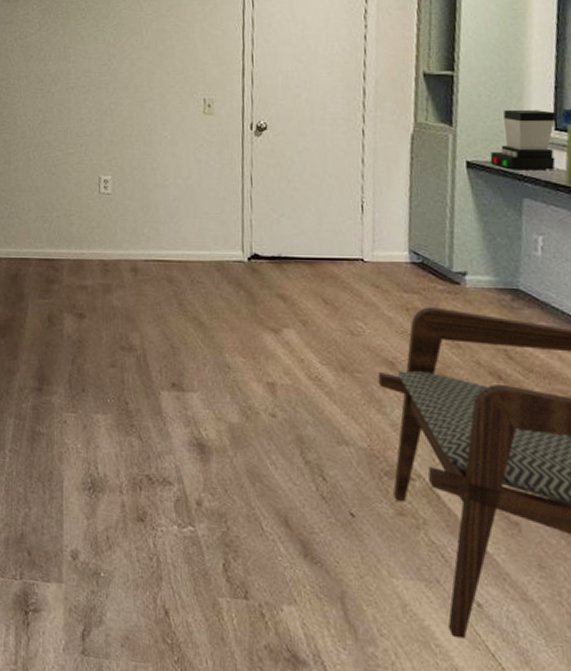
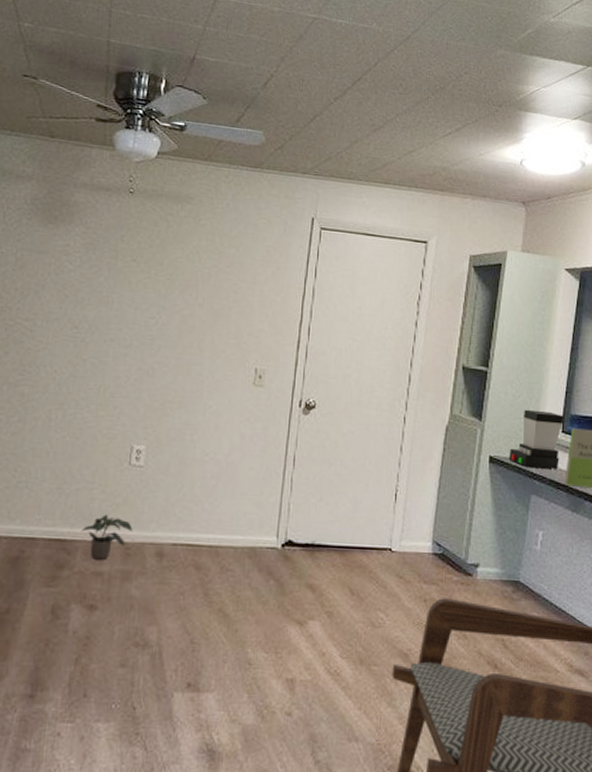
potted plant: none [65,236,108,275] -> present [82,514,133,560]

